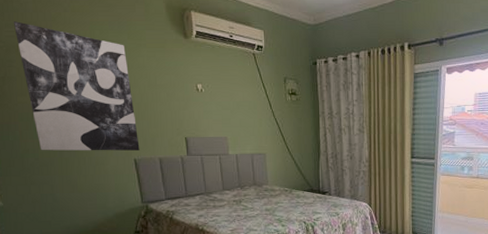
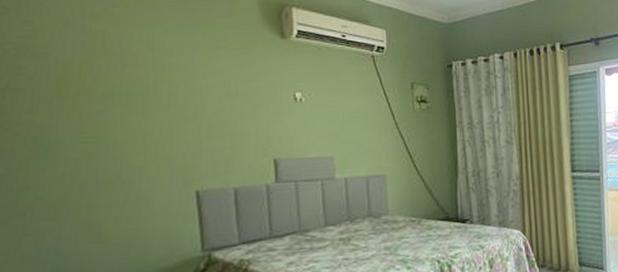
wall art: present [13,21,140,151] -> none [32,18,206,187]

